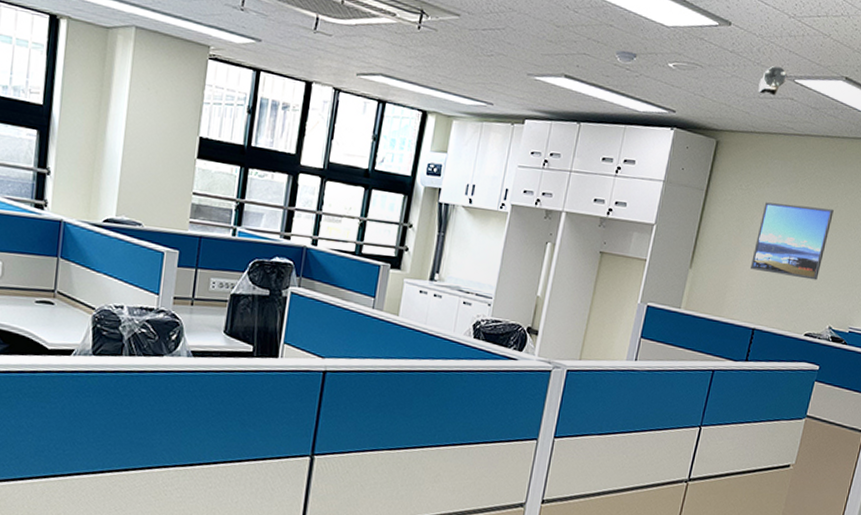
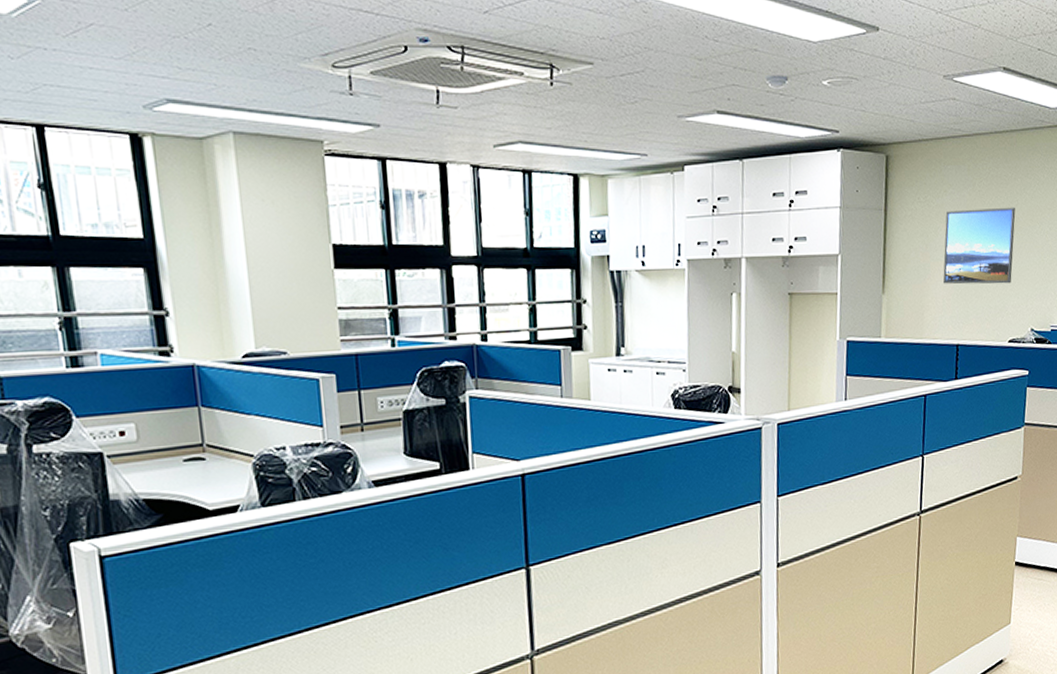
security camera: present [758,66,788,96] -> none [918,67,946,99]

